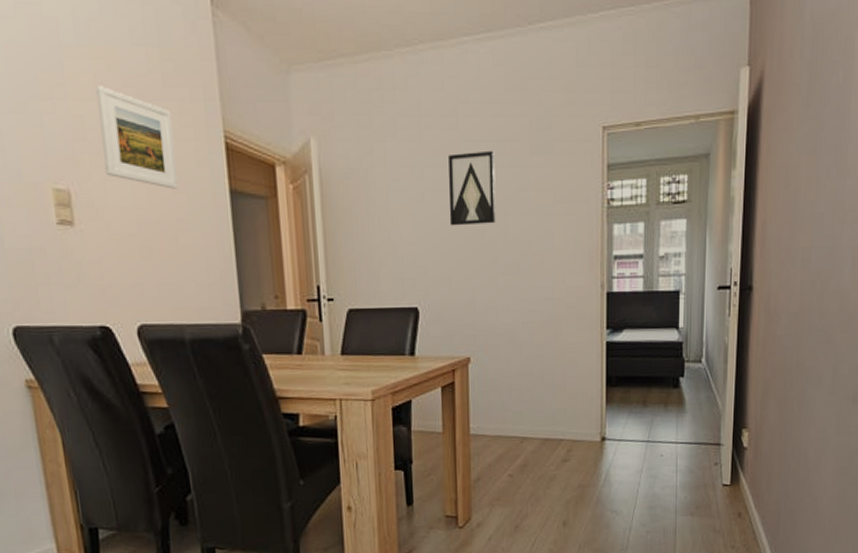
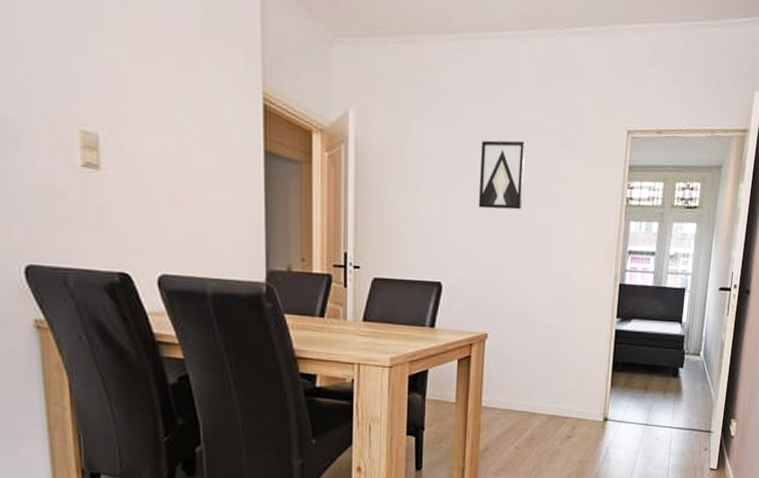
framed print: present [96,85,179,189] -> none [134,33,213,145]

